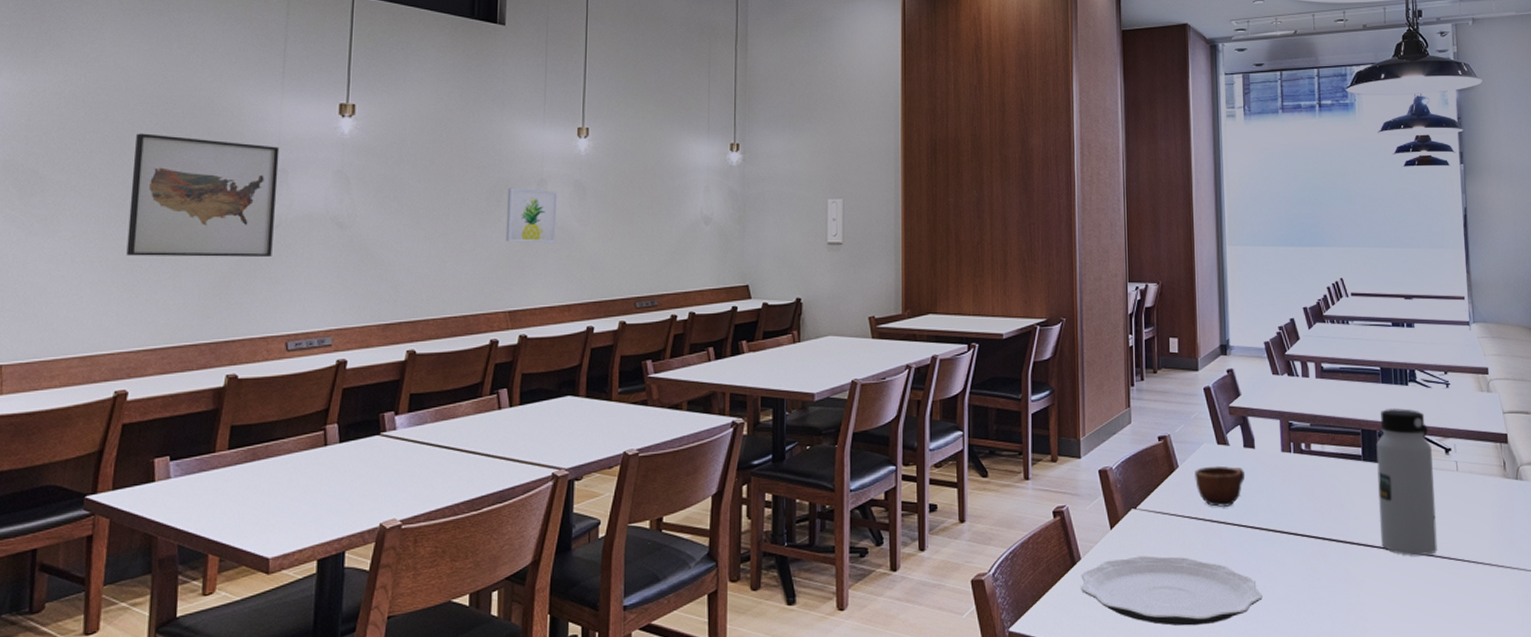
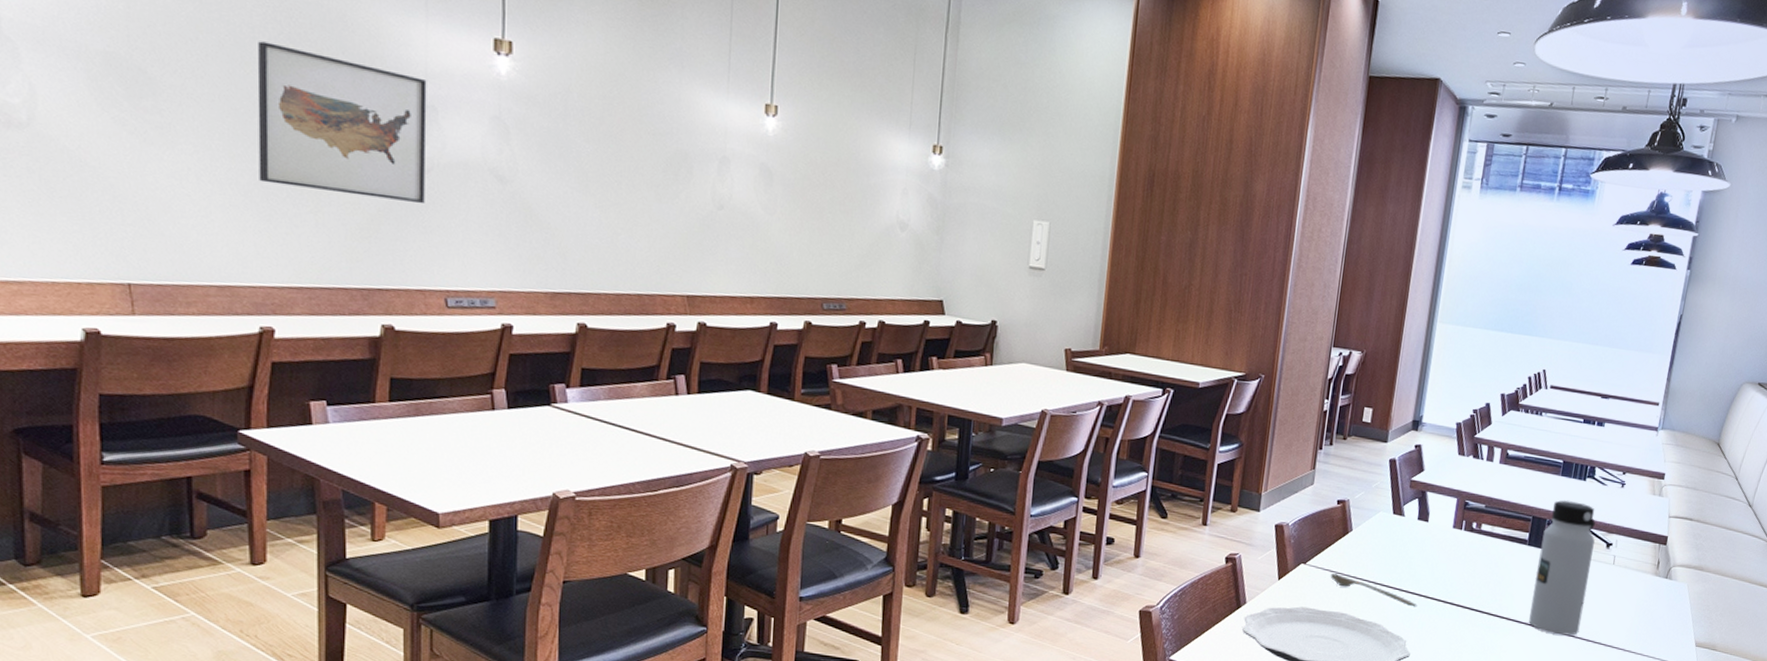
wall art: present [505,188,557,243] -> none [684,162,741,229]
spoon: none [1163,516,1260,543] -> present [1330,573,1417,607]
mug: present [1195,465,1246,508] -> none [1366,533,1415,573]

